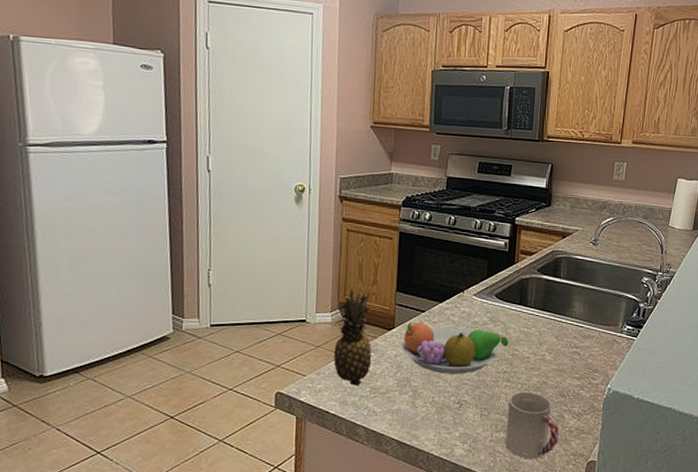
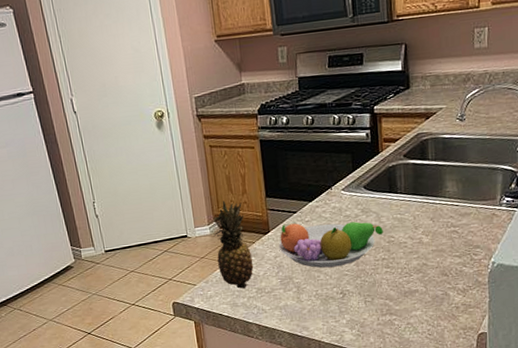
cup: present [505,391,559,460] -> none [391,274,446,338]

